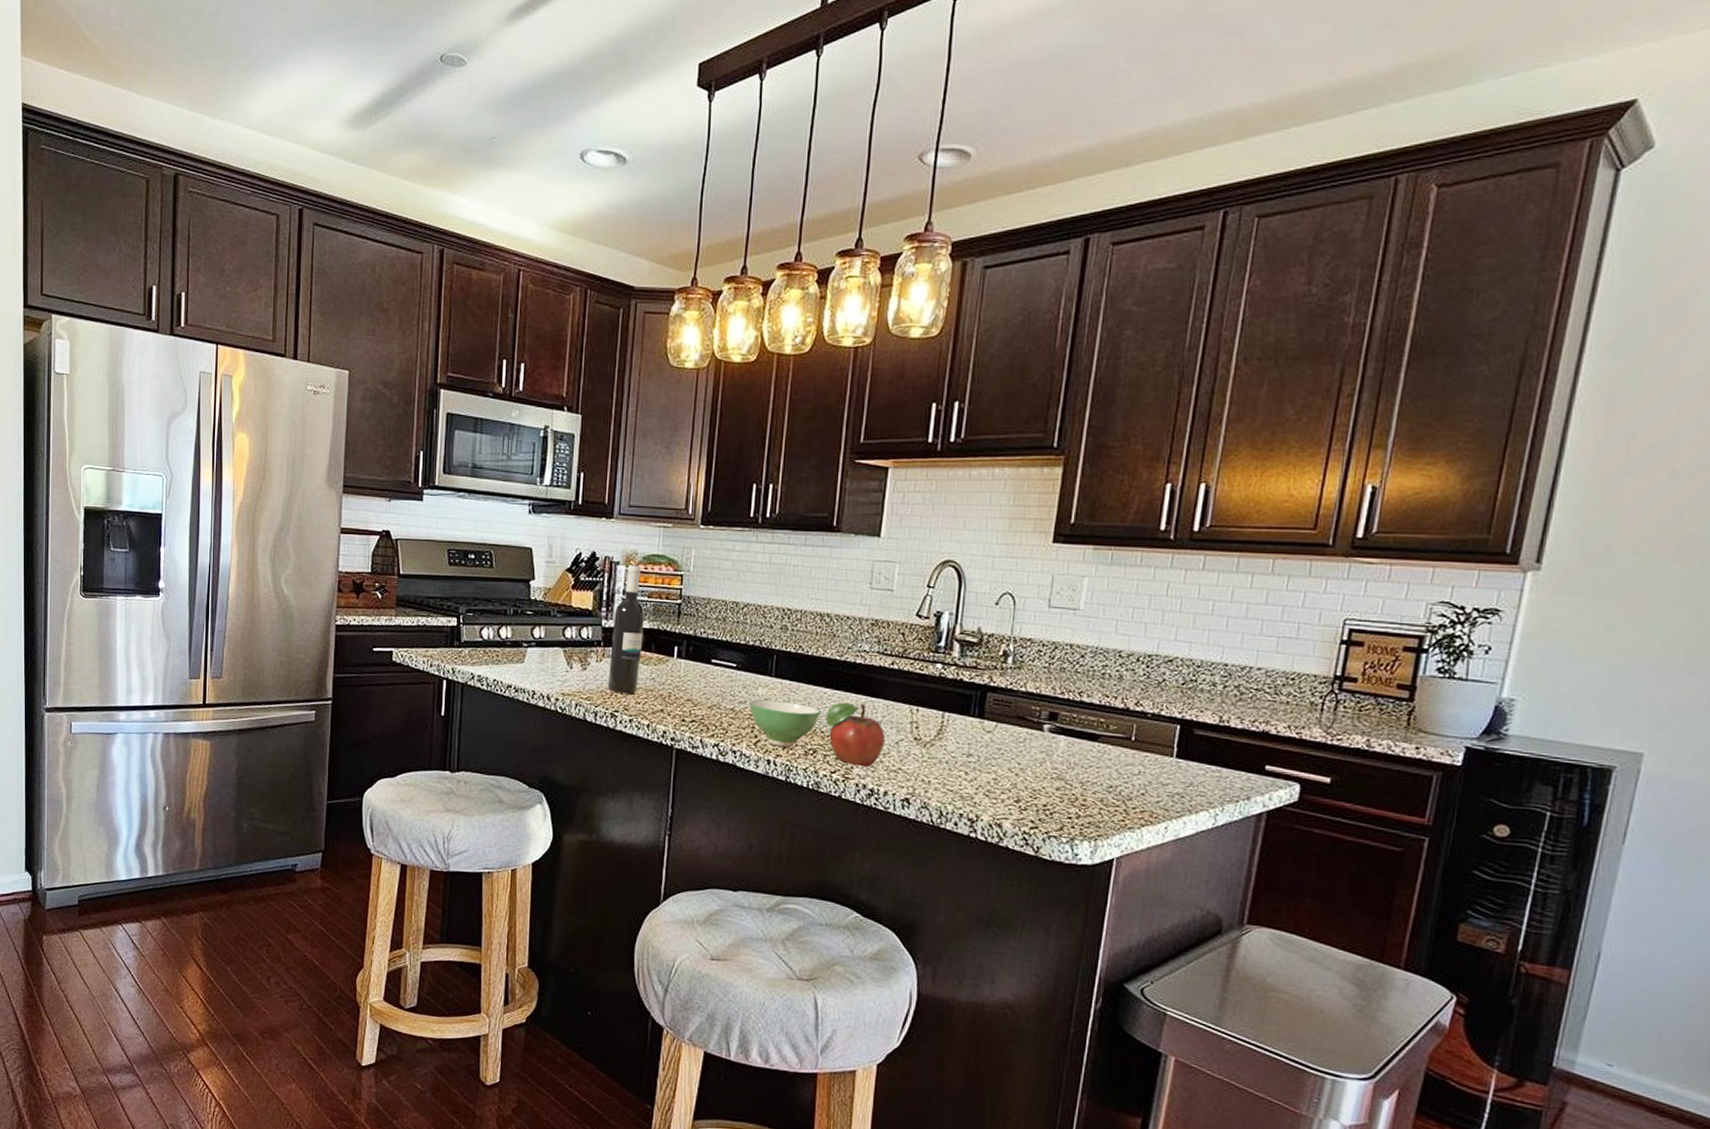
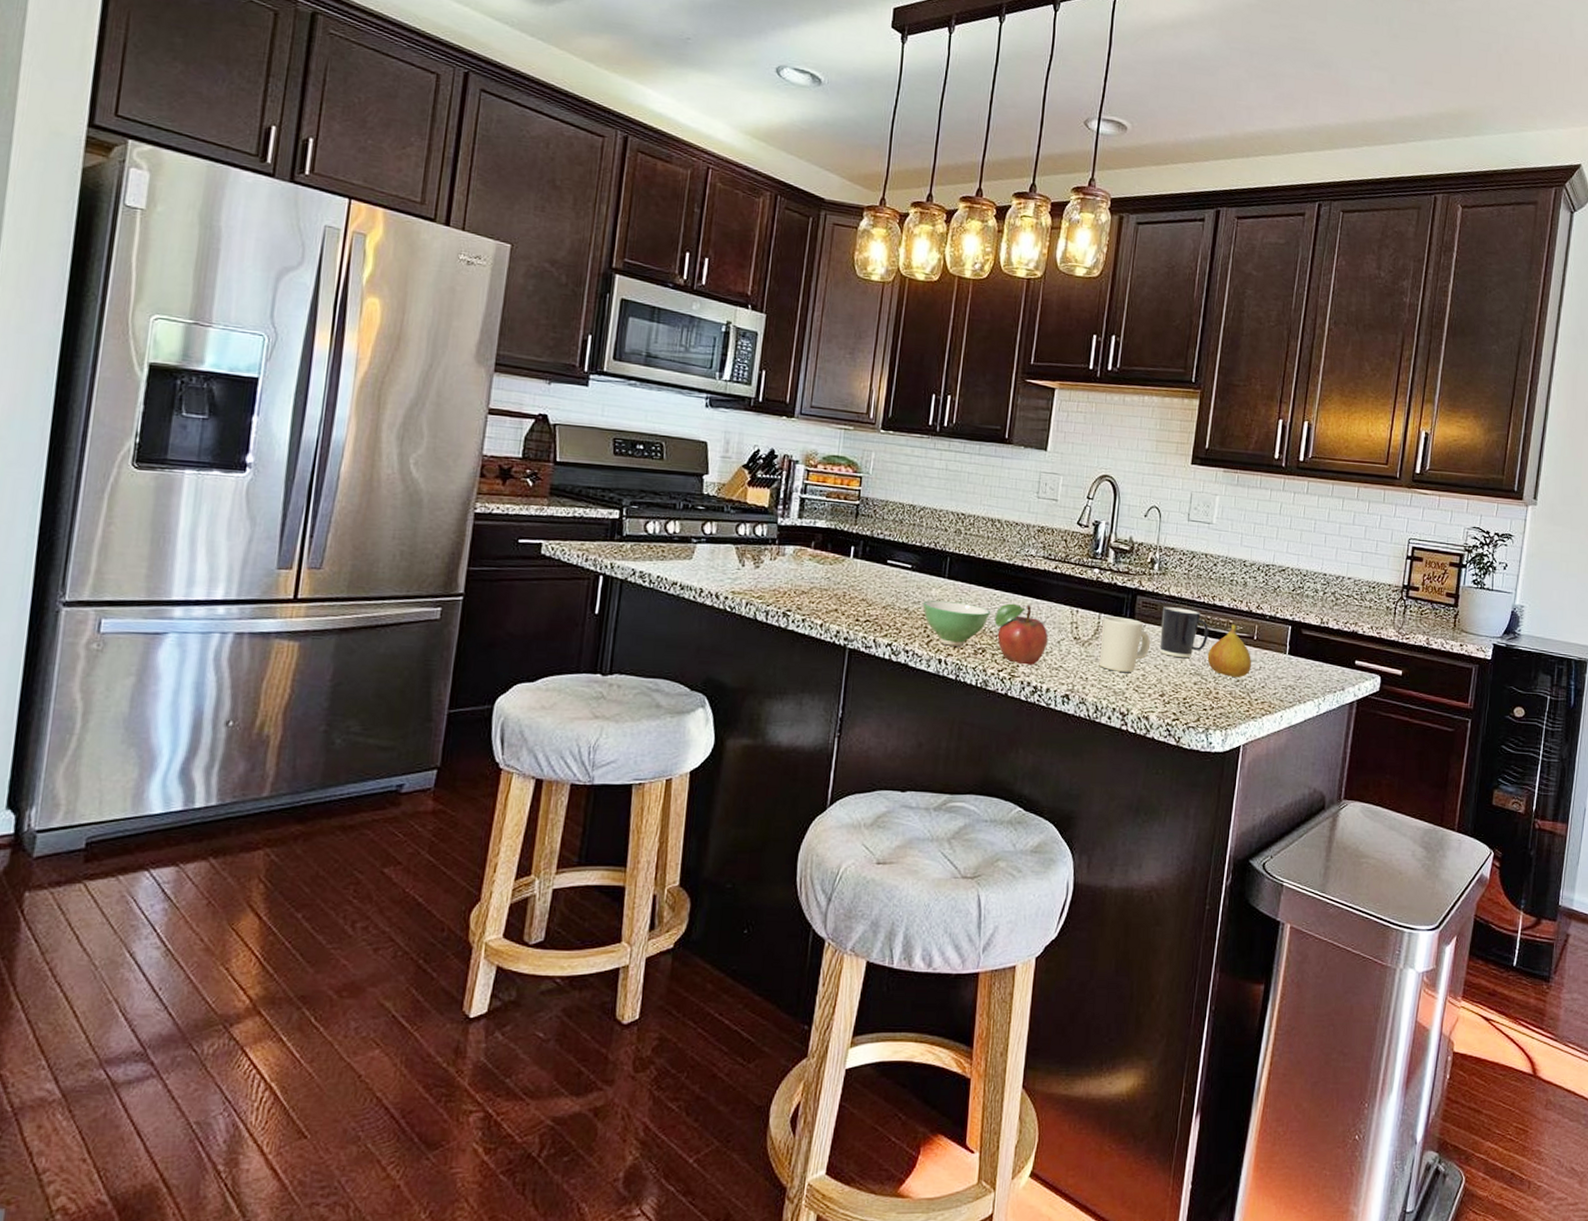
wine bottle: present [607,565,646,695] -> none [780,464,823,594]
mug: none [943,715,1004,776] -> present [1099,616,1151,672]
mug: none [1014,703,1075,761] -> present [1159,606,1209,659]
fruit: none [1072,723,1129,784] -> present [1207,624,1252,678]

